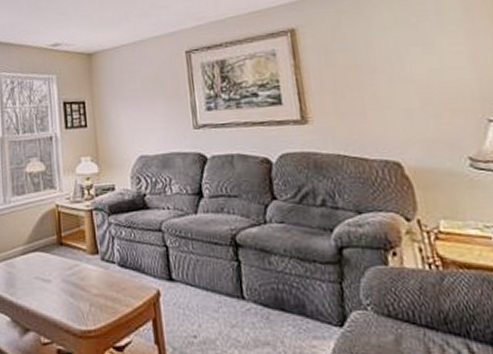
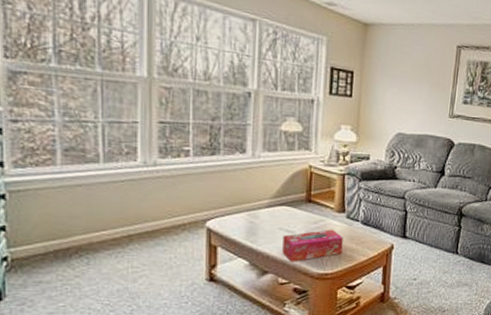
tissue box: none [40,275,103,317] -> present [282,229,343,262]

